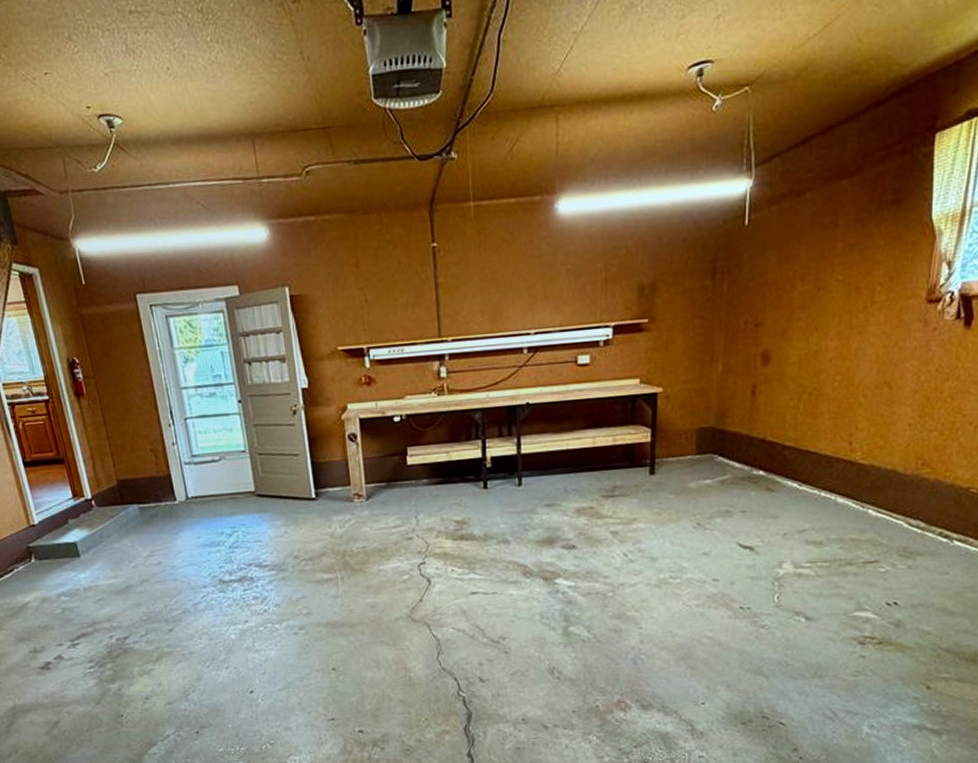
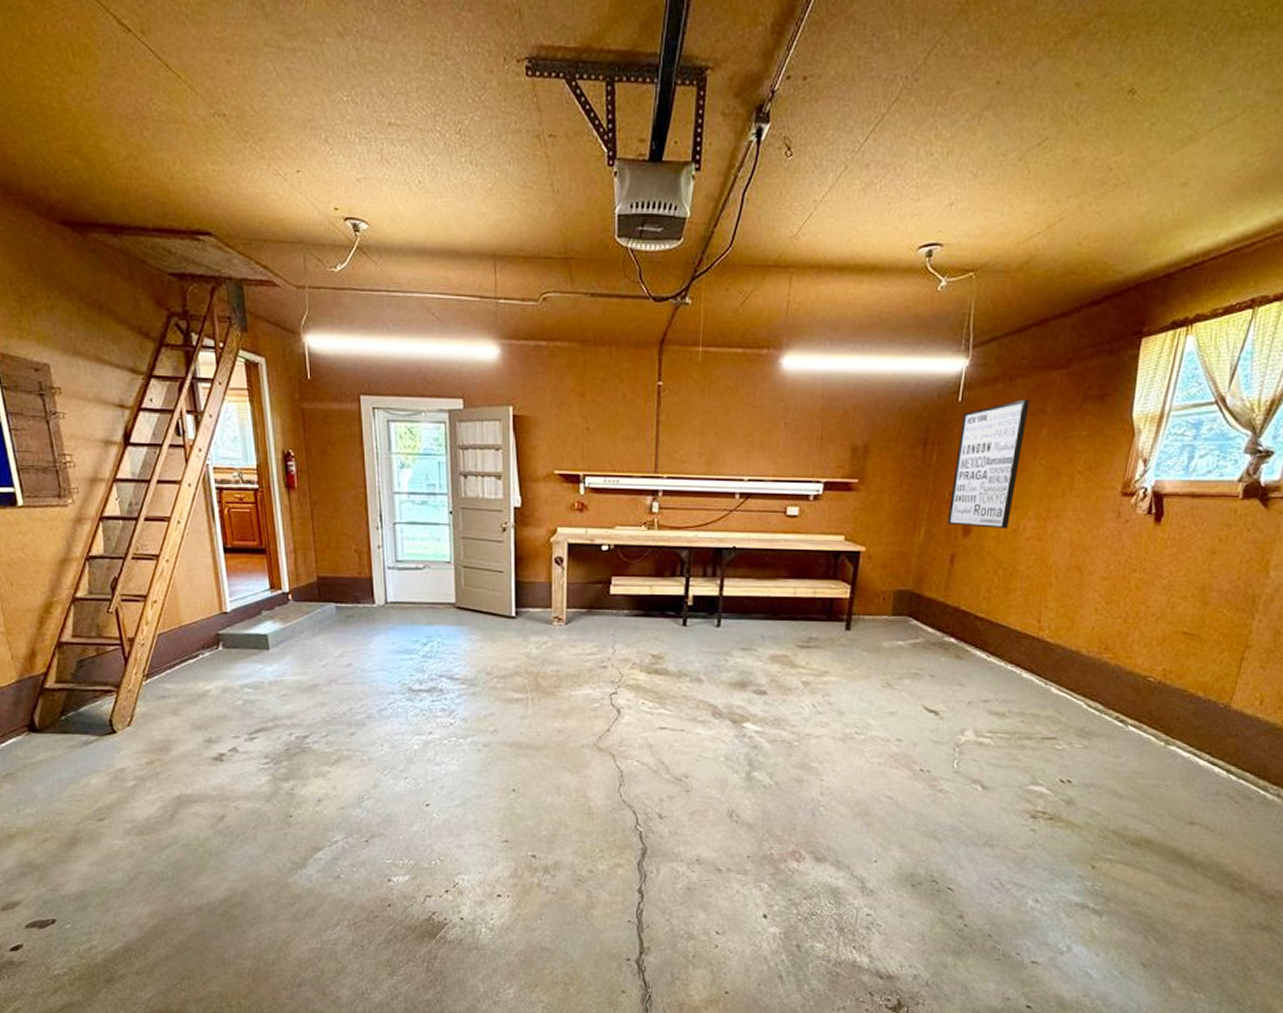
wall art: none [745,213,820,355] -> present [947,399,1030,529]

